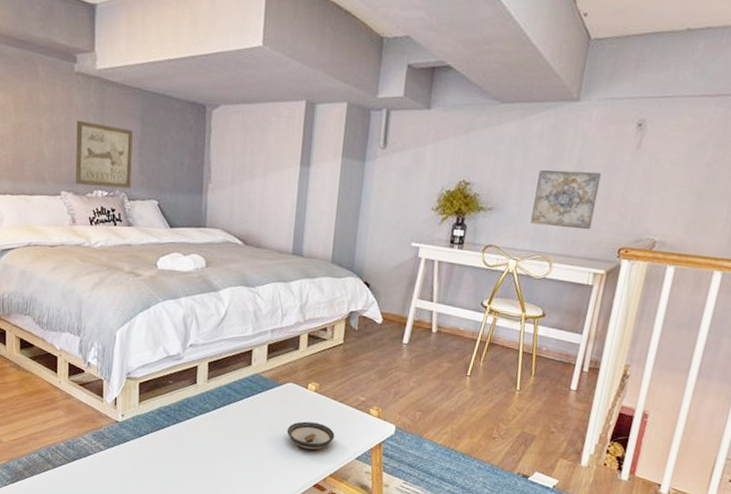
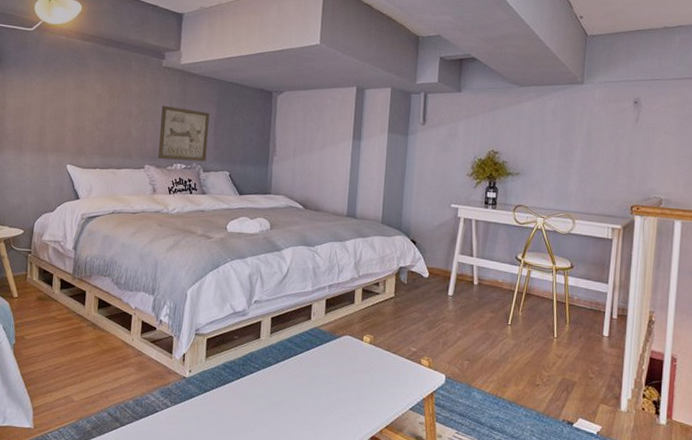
saucer: present [286,421,335,450] -> none [344,373,389,401]
wall art: present [530,169,602,230] -> none [552,140,609,191]

